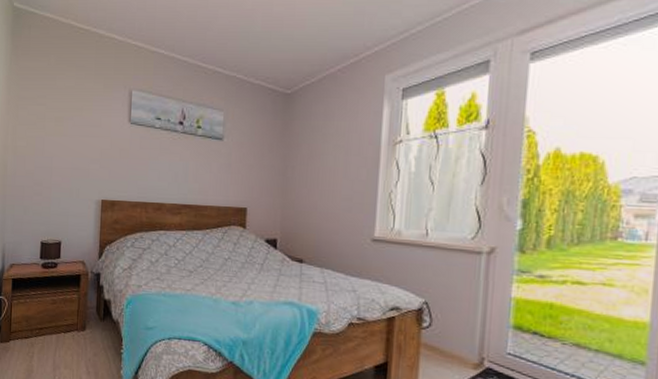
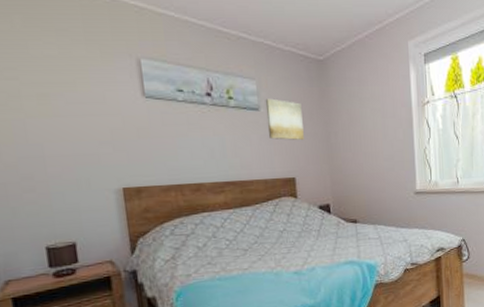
wall art: none [228,129,263,171] -> present [265,98,304,140]

